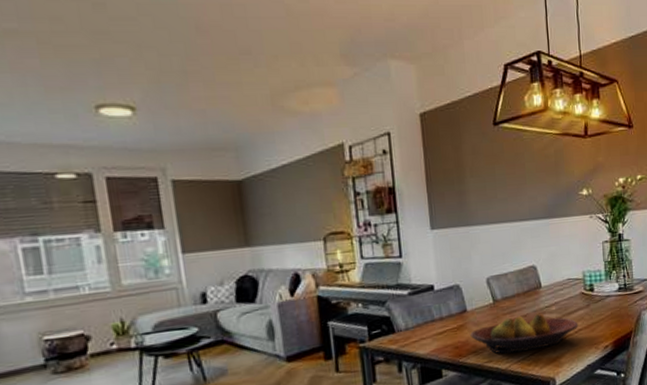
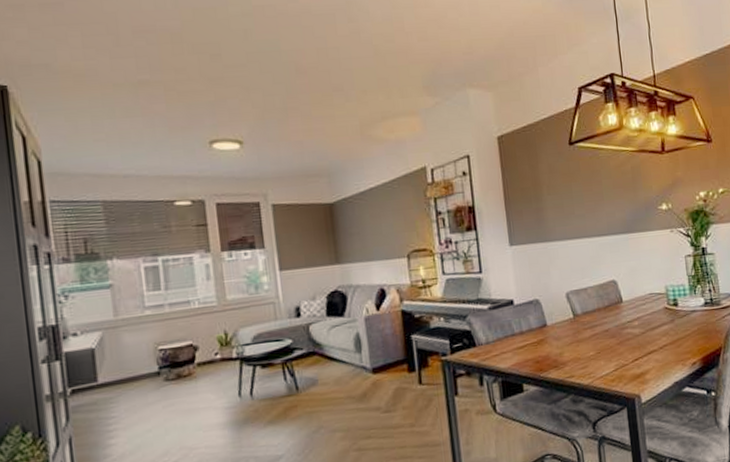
fruit bowl: present [470,312,578,354] -> none [551,327,663,369]

